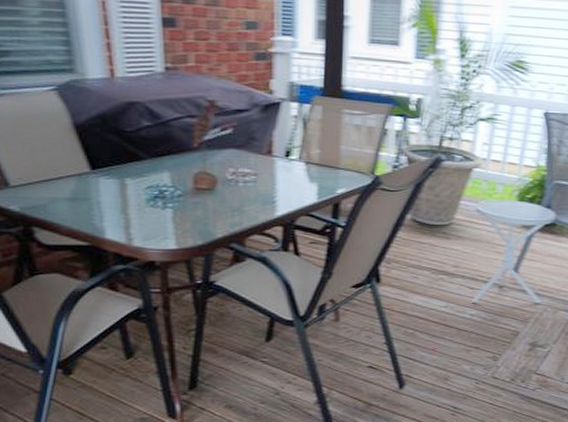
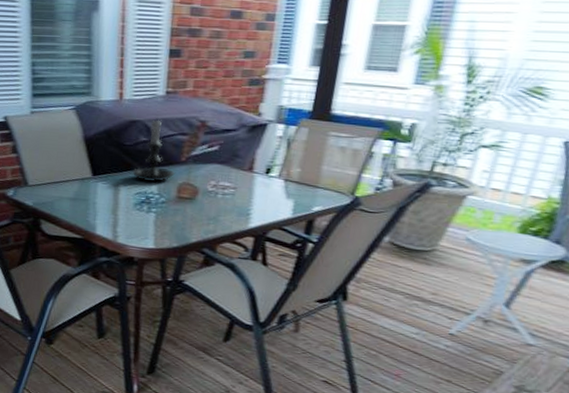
candle holder: none [138,97,190,174] -> present [132,117,176,183]

